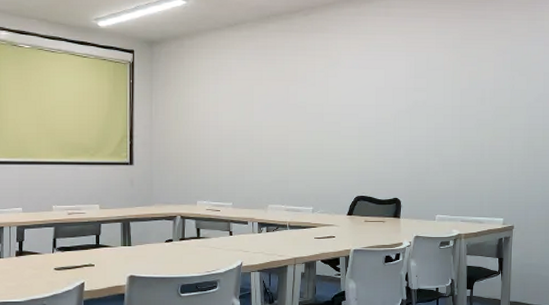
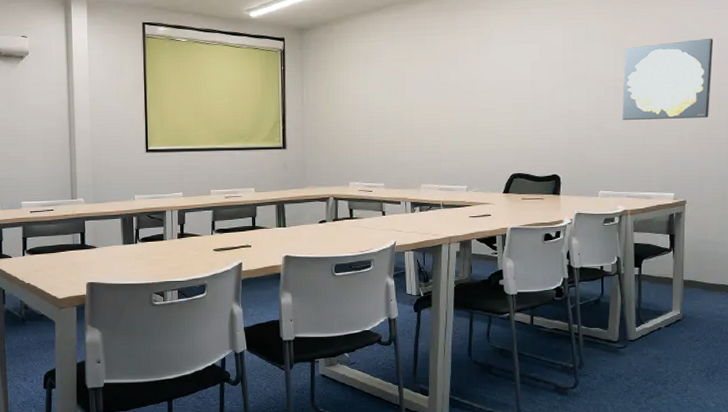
wall art: none [458,73,540,148] -> present [622,39,714,120]

